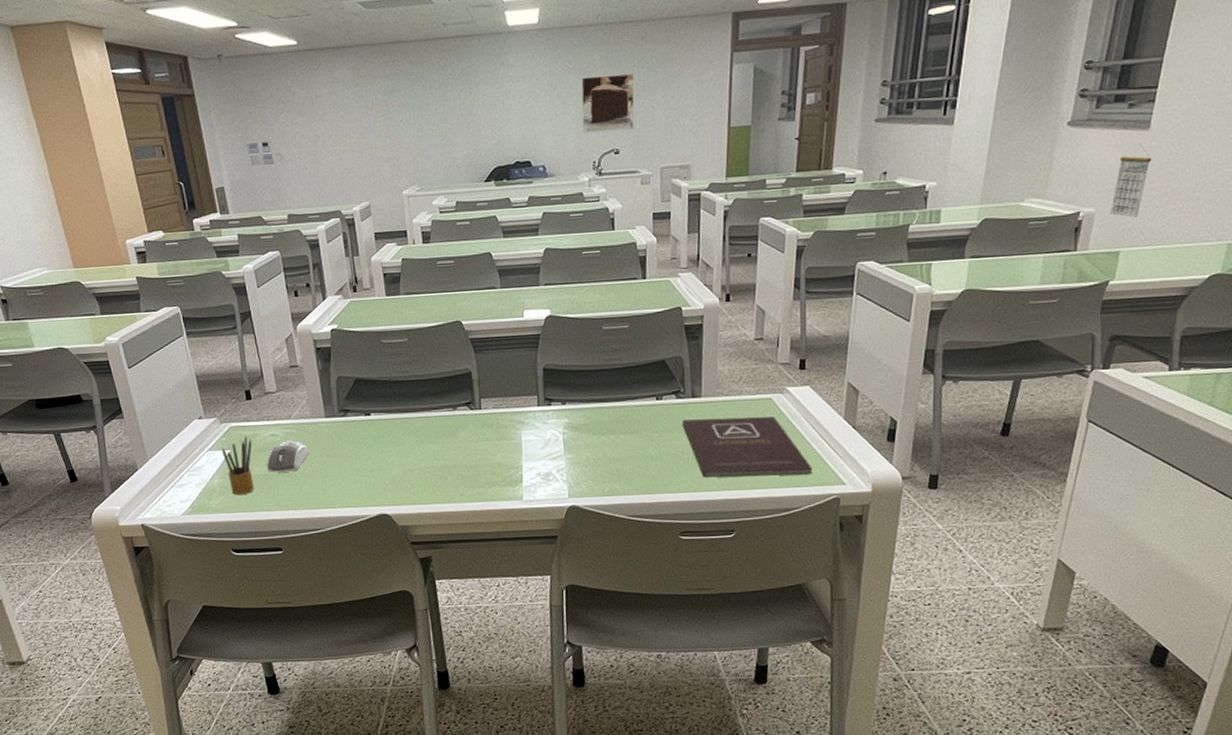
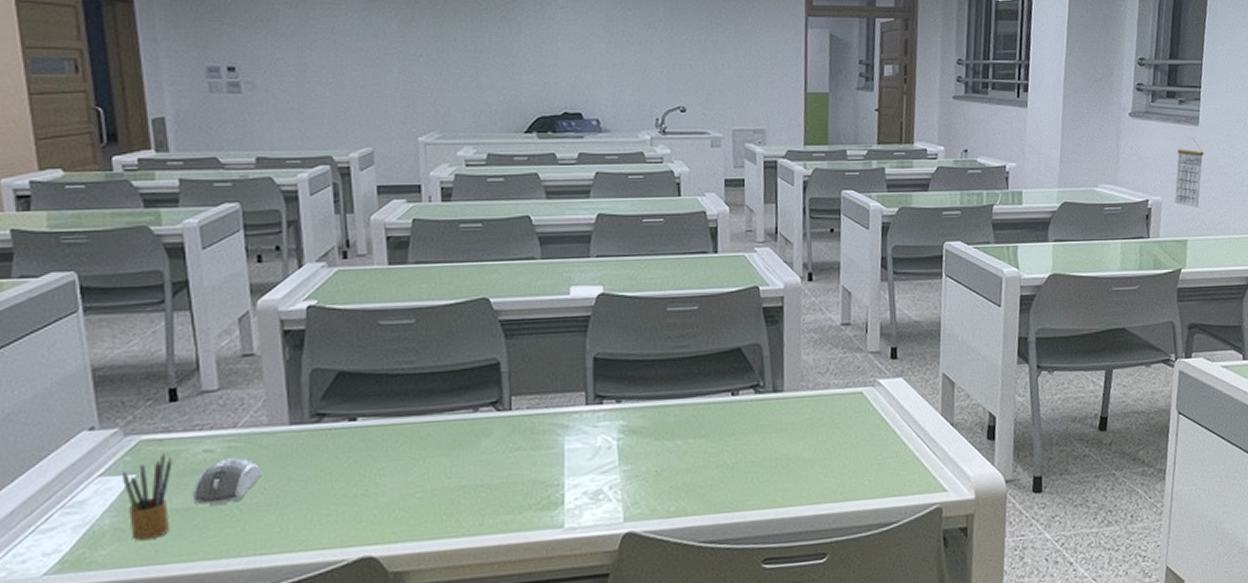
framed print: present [581,74,635,133] -> none [642,27,703,87]
book: present [682,416,813,478] -> none [762,413,911,490]

